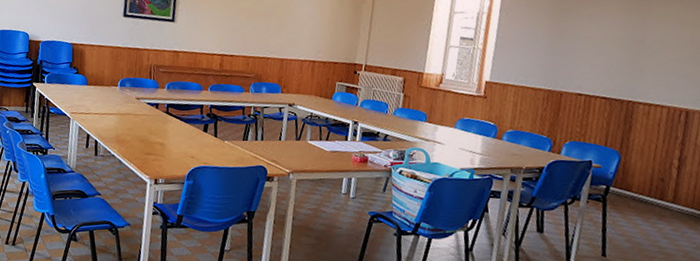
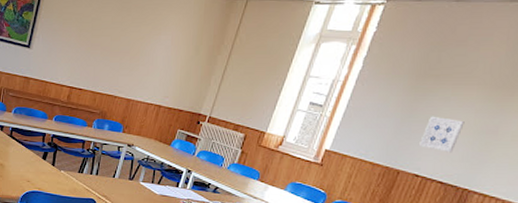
wall art: none [574,34,612,68] -> present [419,116,464,153]

